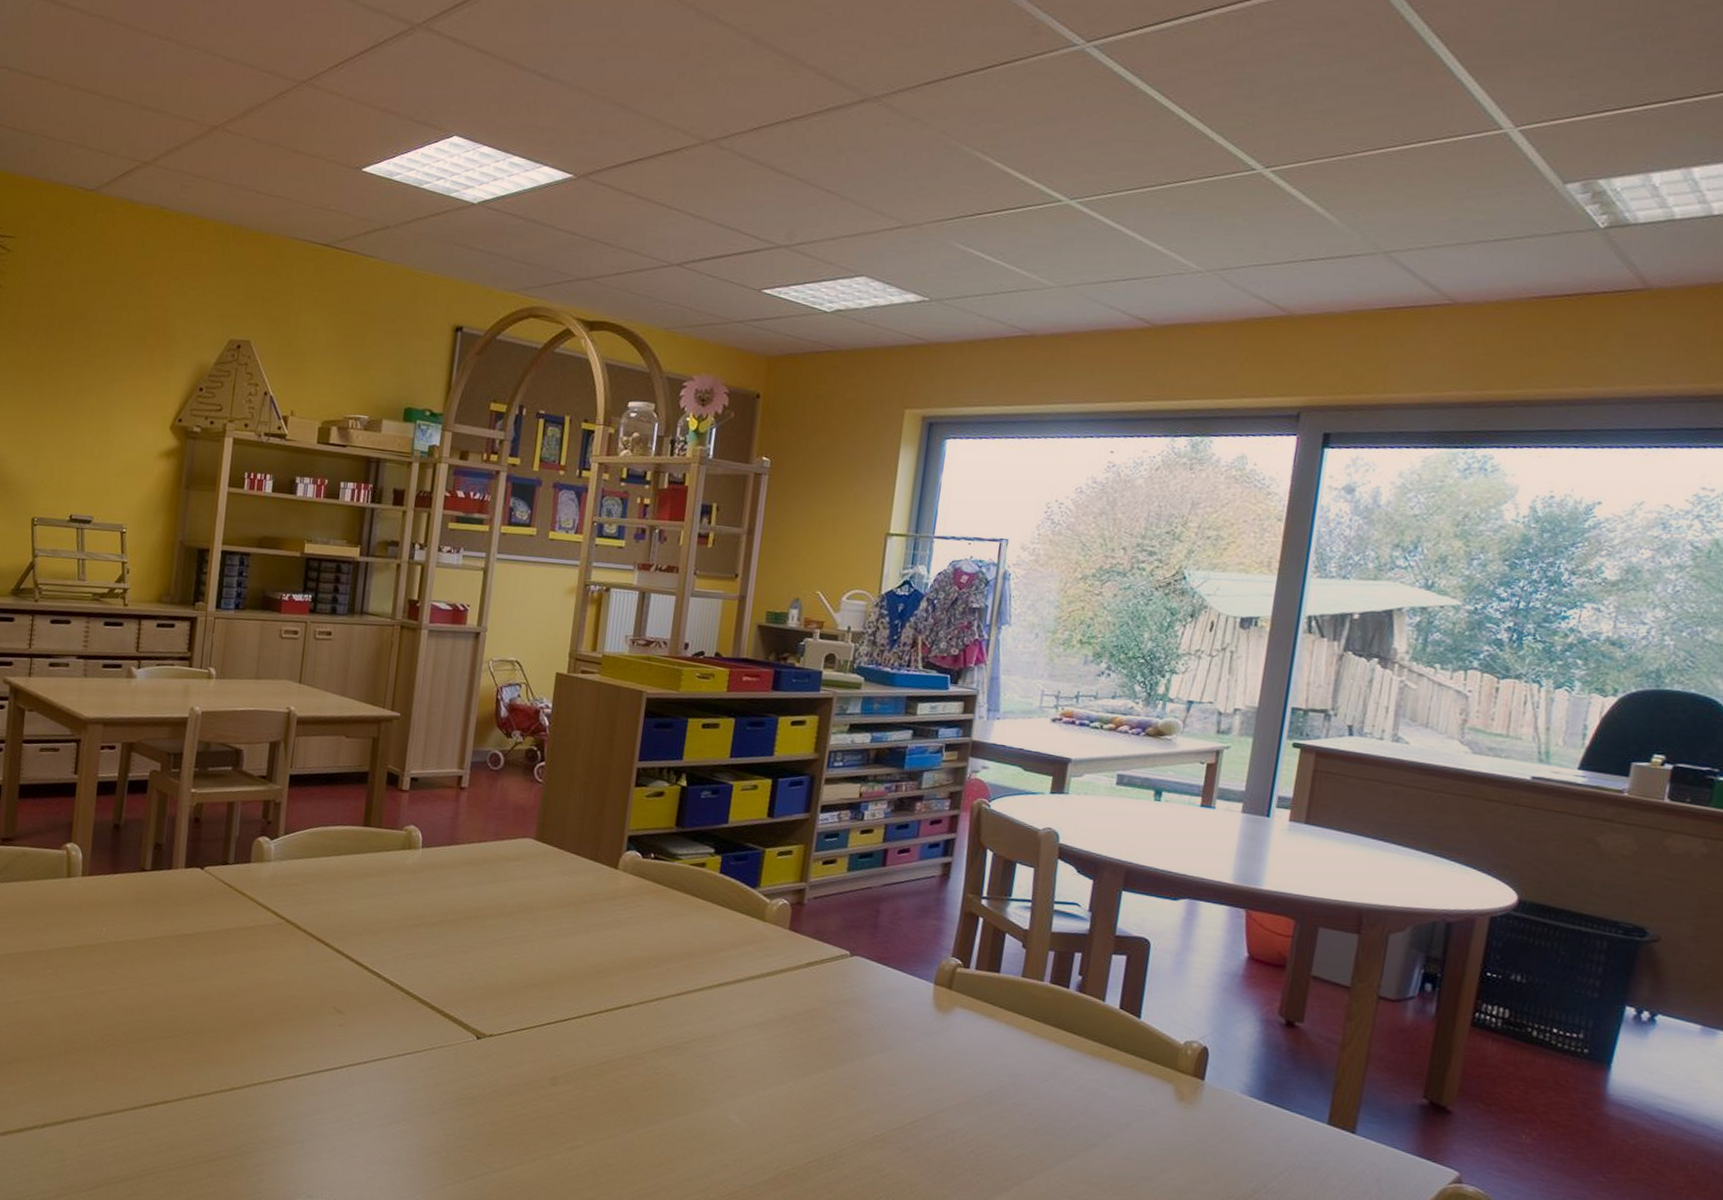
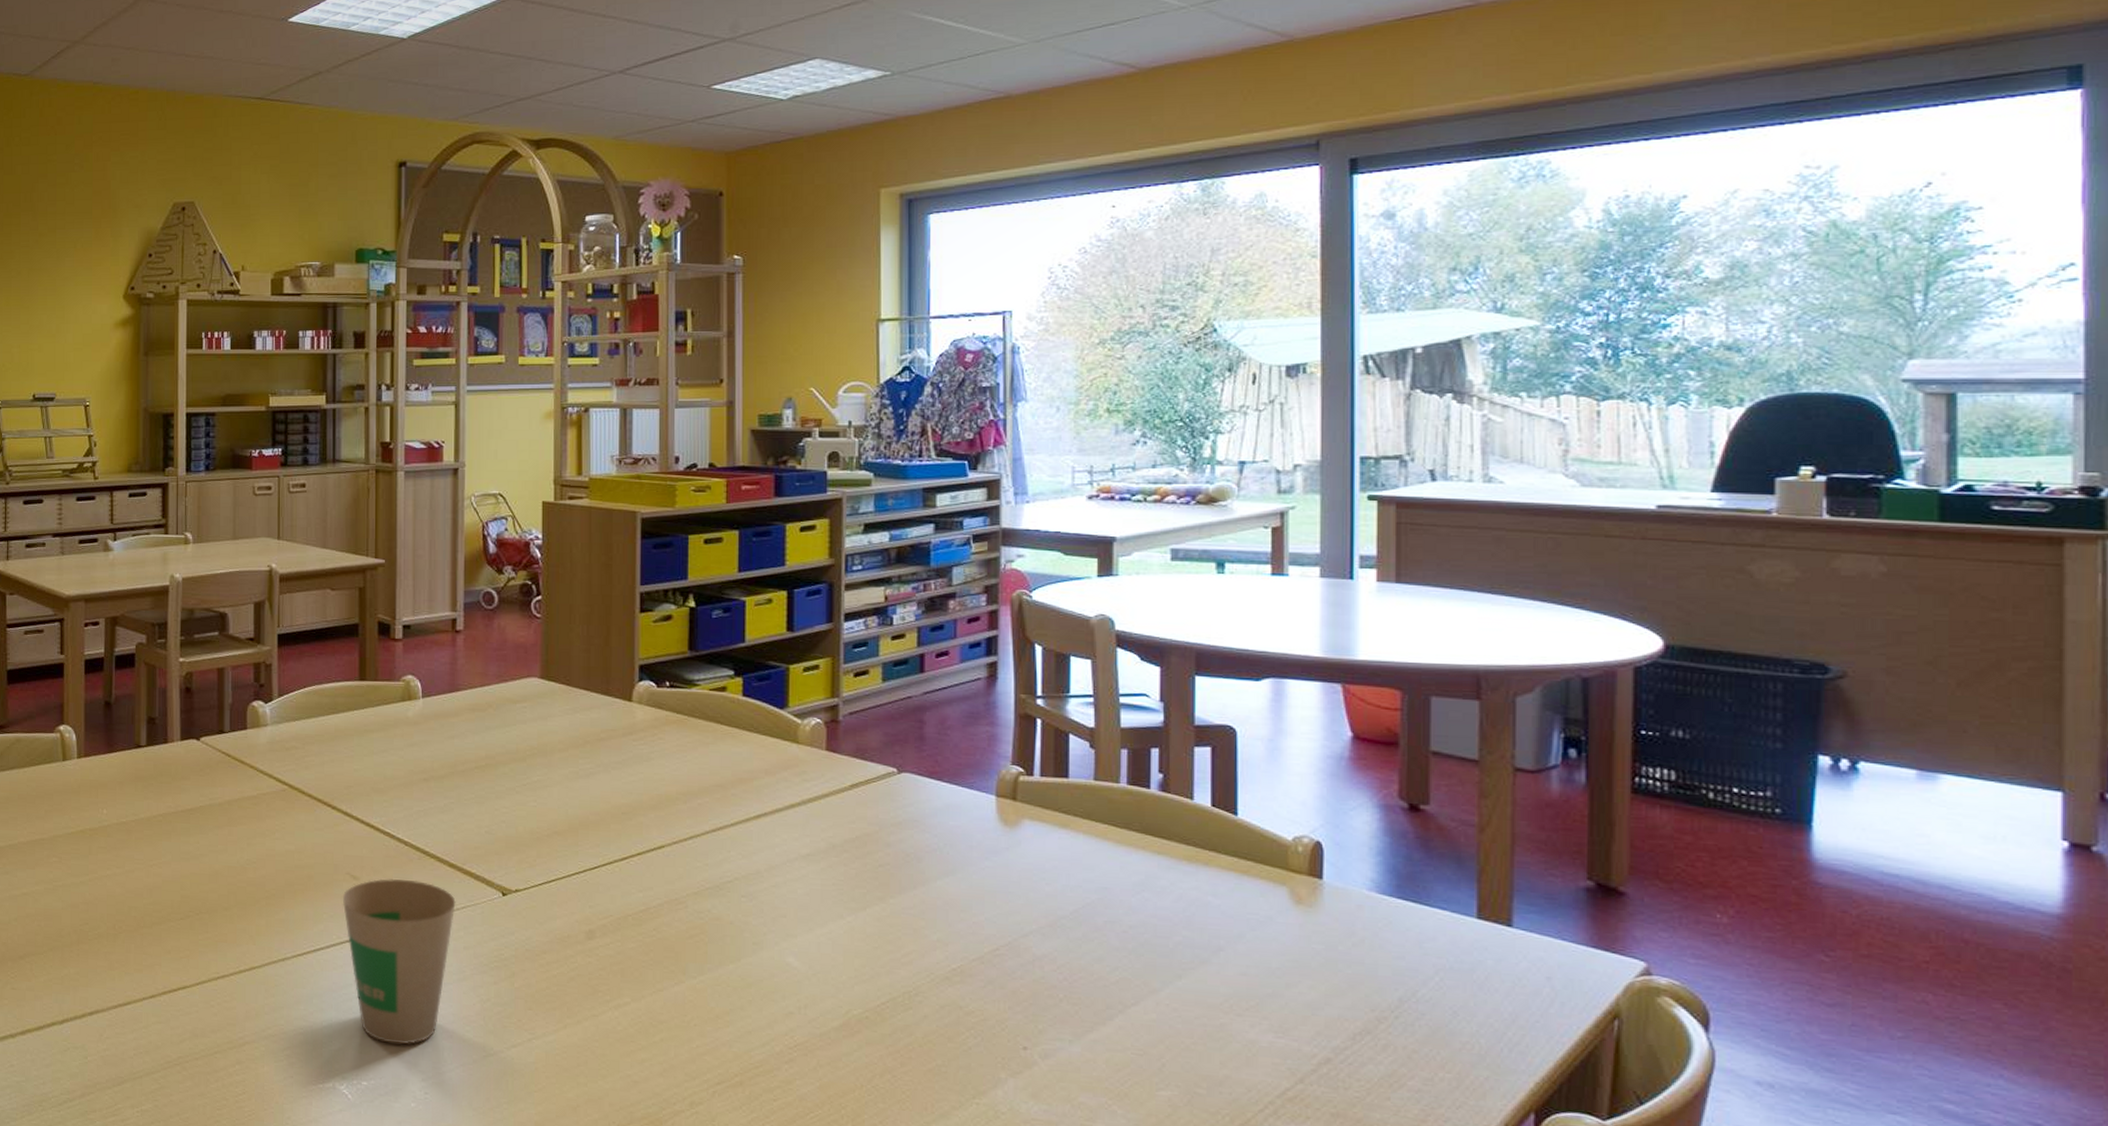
paper cup: none [325,1015,433,1169] -> present [342,879,456,1045]

